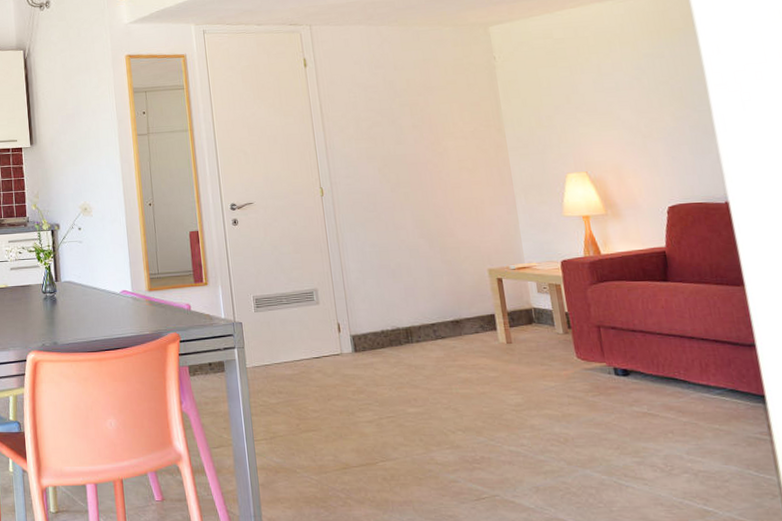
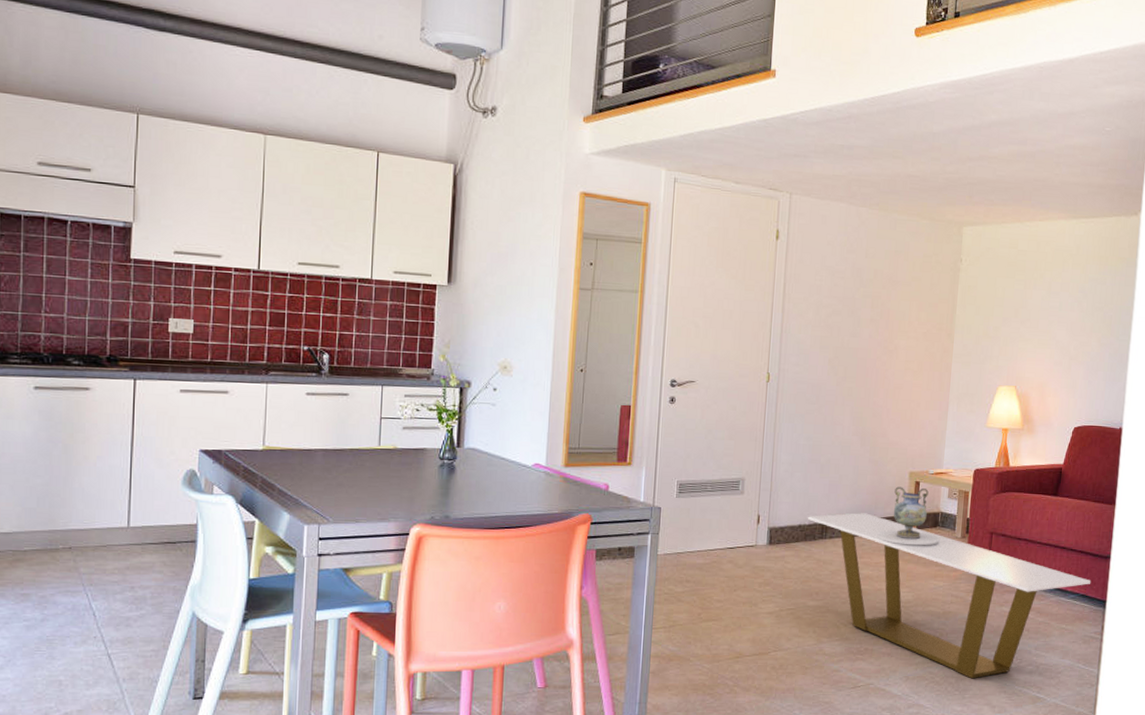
coffee table: none [388,314,738,489] -> present [807,513,1091,679]
decorative vase: none [467,285,539,345] -> present [877,486,940,546]

